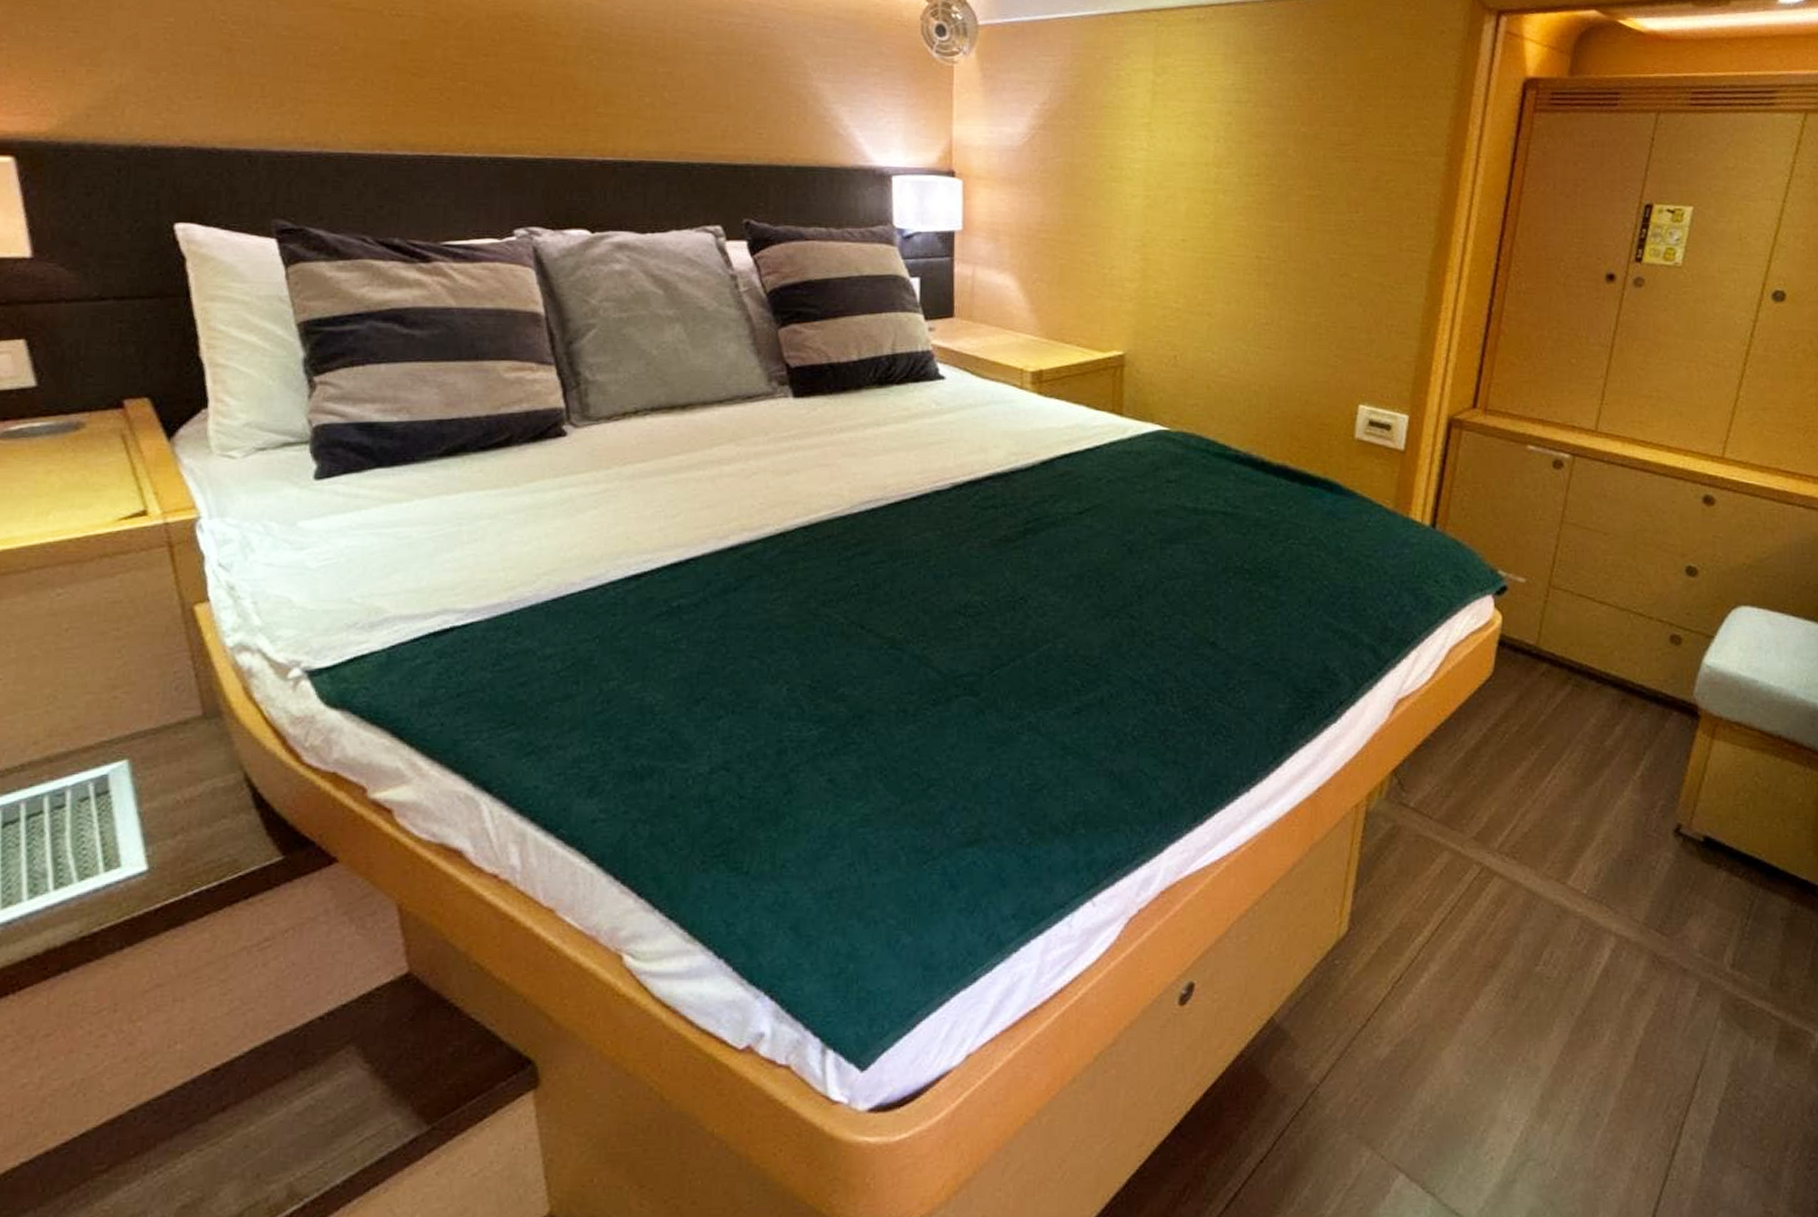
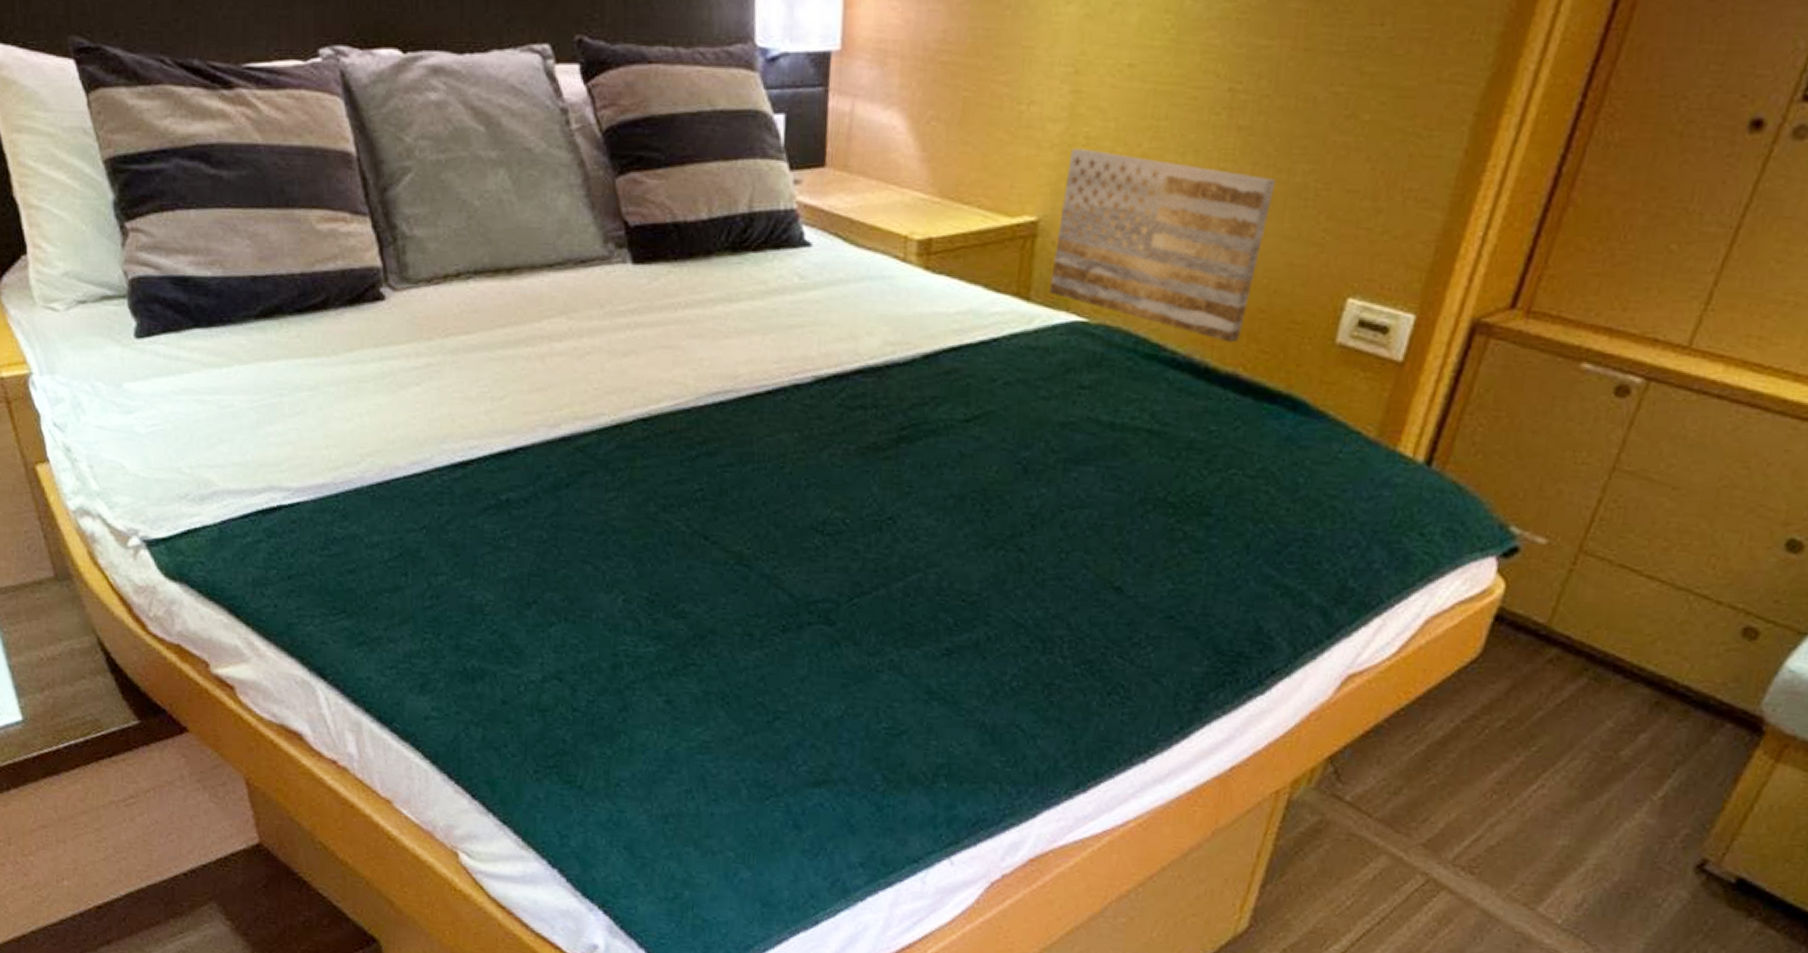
wall art: none [1138,300,1298,442] -> present [1049,148,1277,343]

